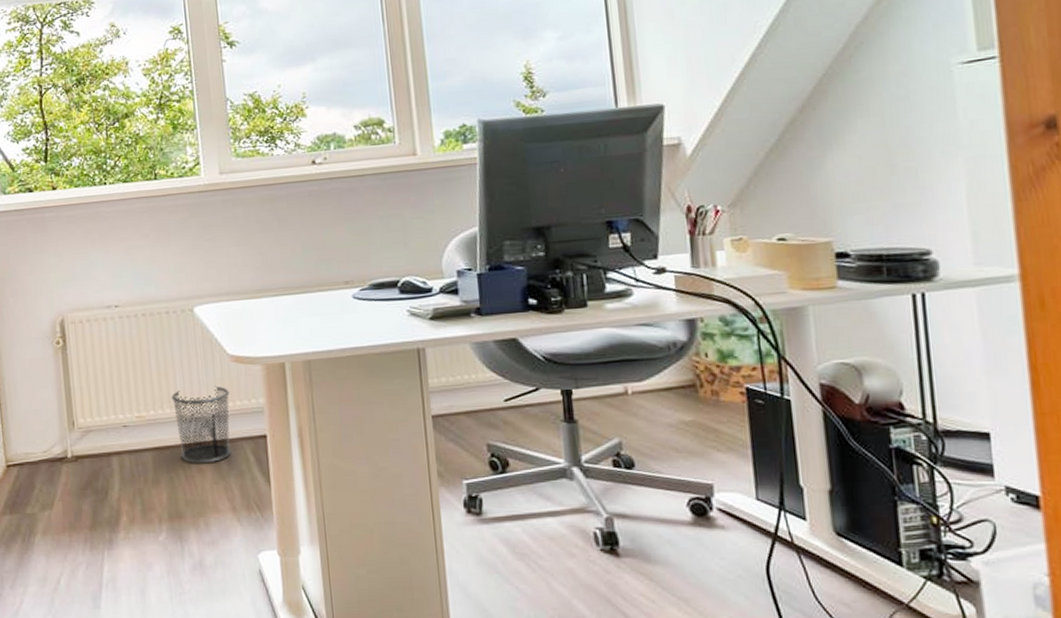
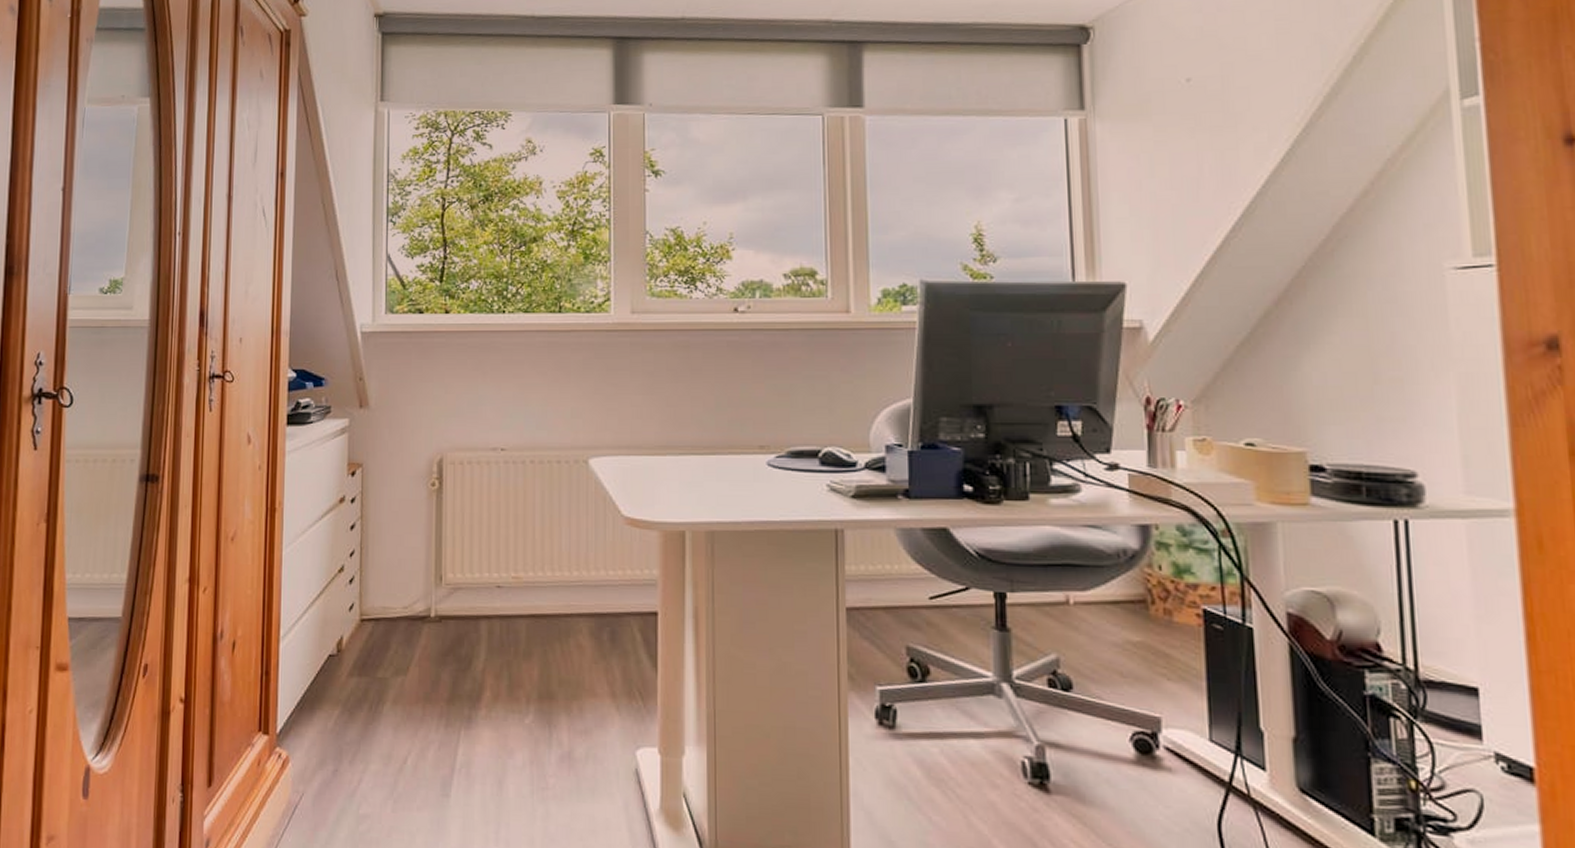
waste bin: present [171,385,231,464] -> none [554,550,620,639]

